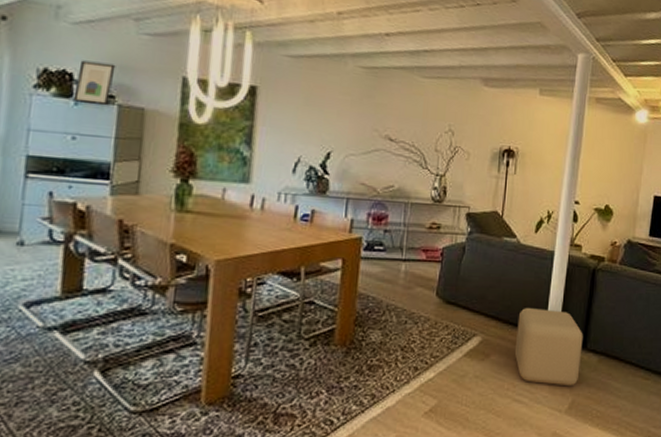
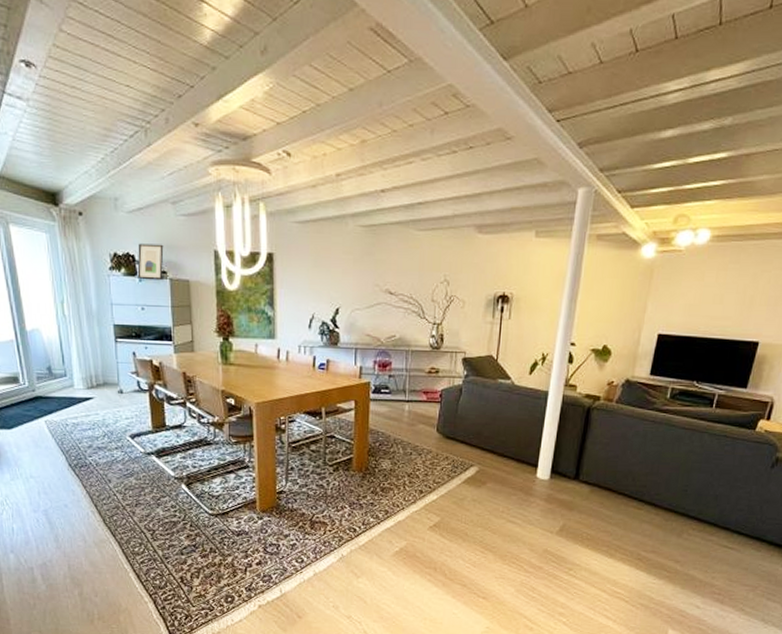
cube: present [514,308,583,387] -> none [508,443,576,512]

